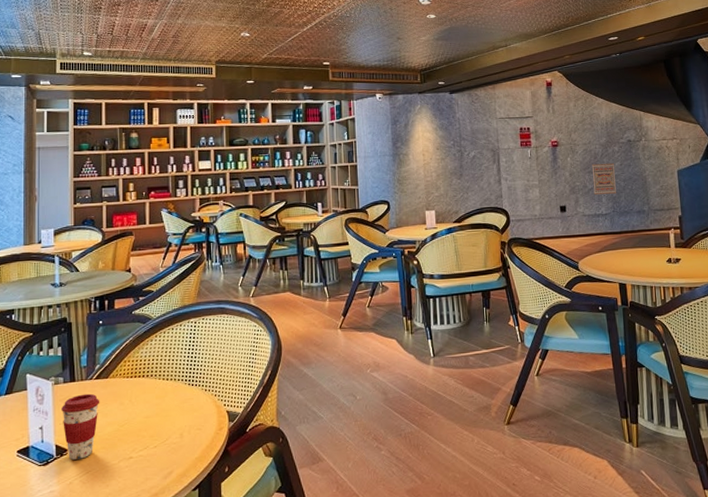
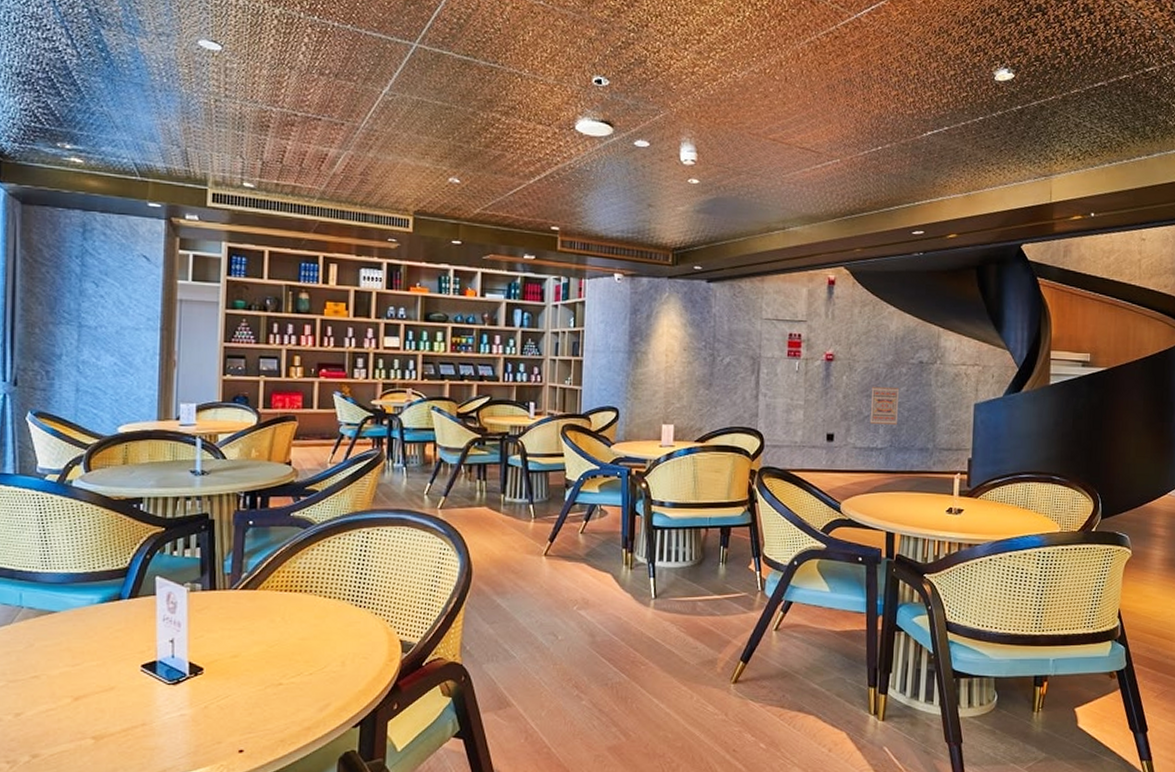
coffee cup: present [62,393,100,460] -> none [198,605,246,681]

